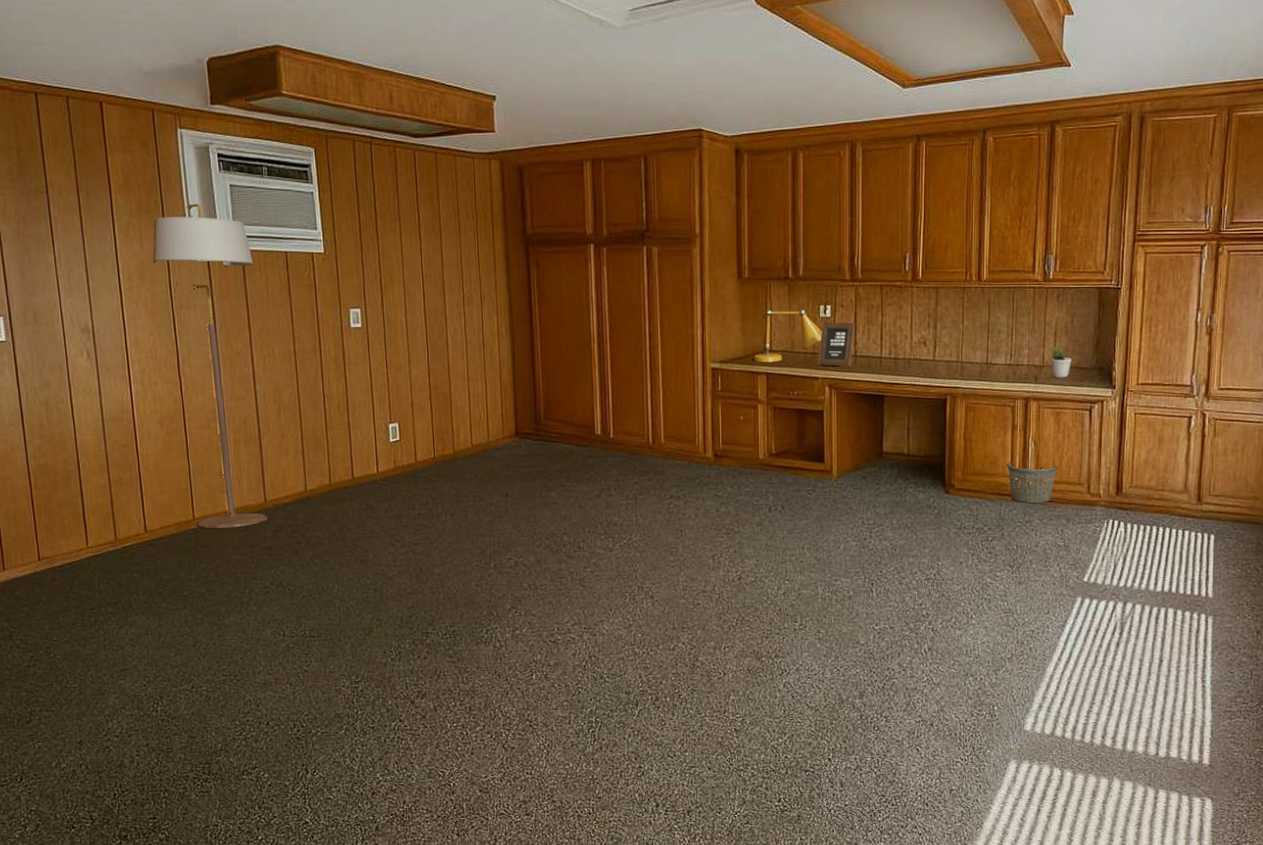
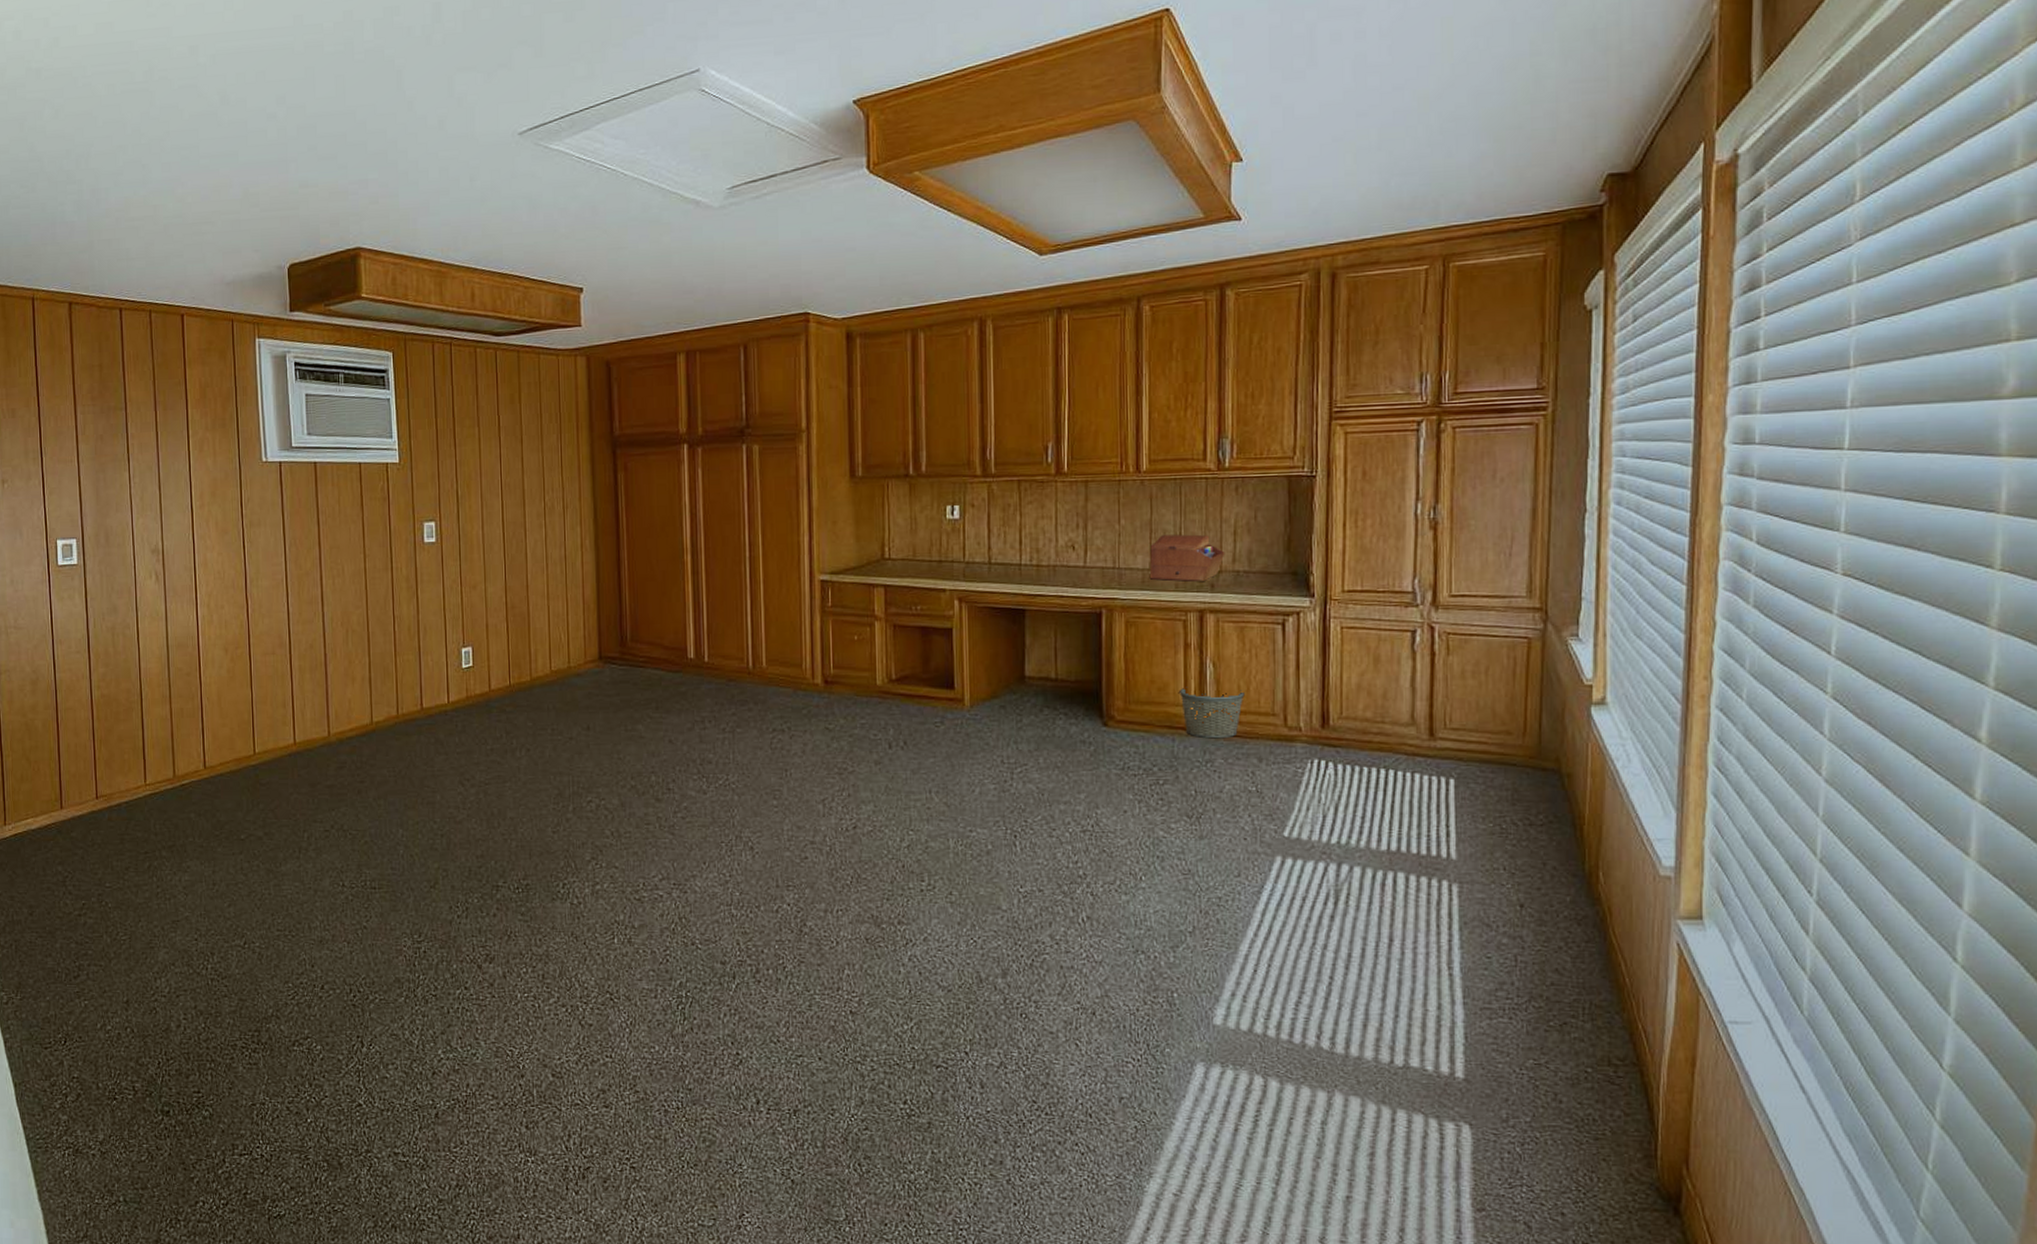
floor lamp: present [153,203,267,529] -> none [226,414,330,766]
table lamp: present [752,309,823,363] -> none [867,511,950,574]
picture frame: present [818,322,856,367] -> none [945,524,989,576]
sewing box: none [987,334,1047,375] -> present [1150,533,1225,583]
potted plant: present [1051,346,1072,378] -> none [1230,547,1257,586]

